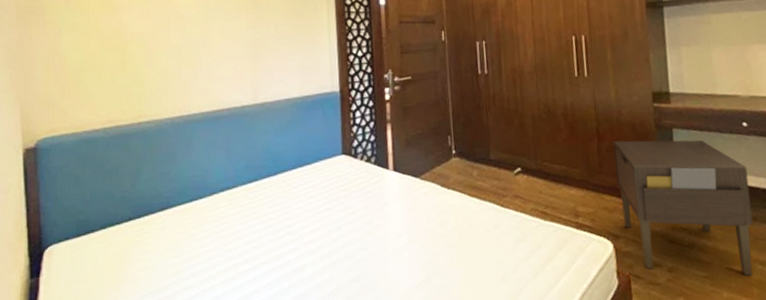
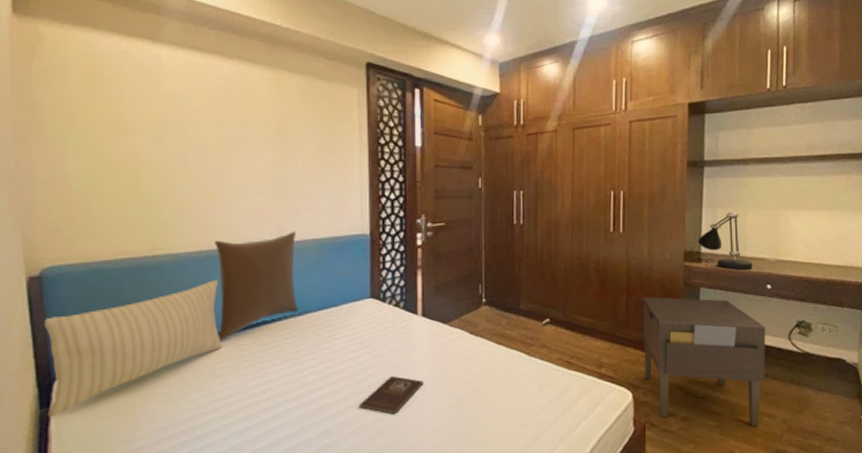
pillow: none [37,143,202,287] -> present [43,280,223,417]
pillow: none [194,92,274,204] -> present [215,231,299,341]
book: none [334,233,398,274] -> present [358,375,424,414]
desk lamp: none [665,49,725,109] -> present [698,212,753,270]

